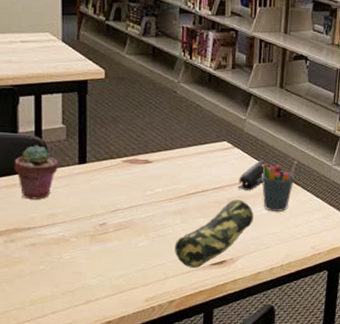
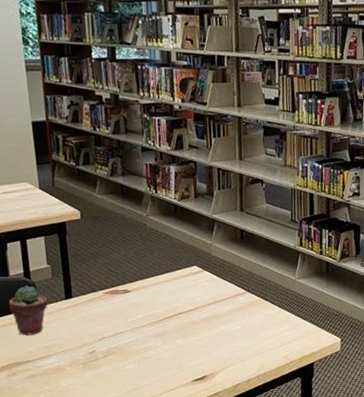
pencil case: present [175,200,253,268] -> none [158,318,228,385]
stapler: present [237,161,269,190] -> none [210,280,238,310]
pen holder: present [261,161,297,211] -> none [231,278,263,327]

